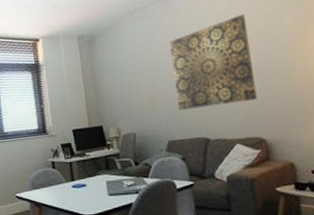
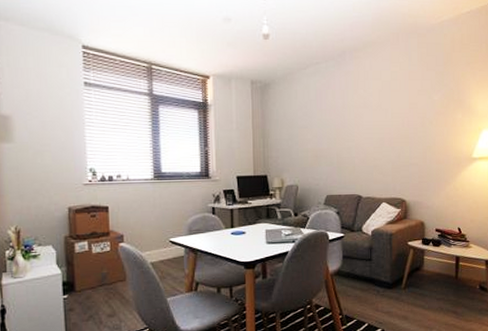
wall art: present [169,14,257,110] -> none [338,86,404,168]

